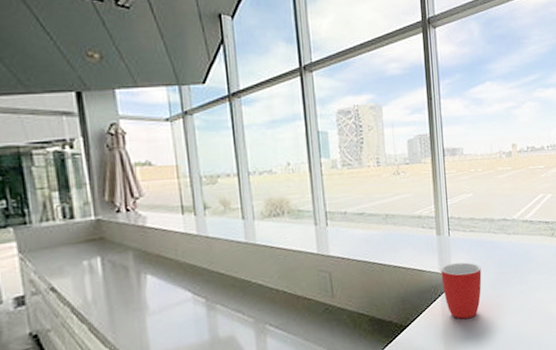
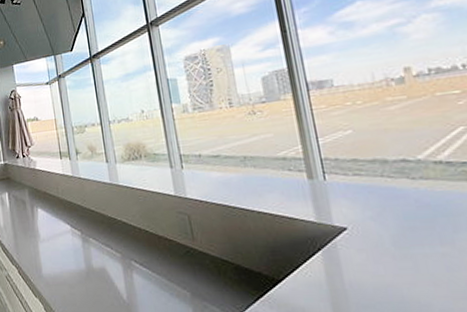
mug: present [441,262,482,319] -> none [317,212,380,280]

